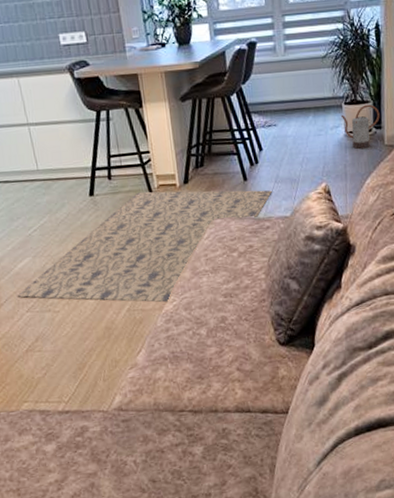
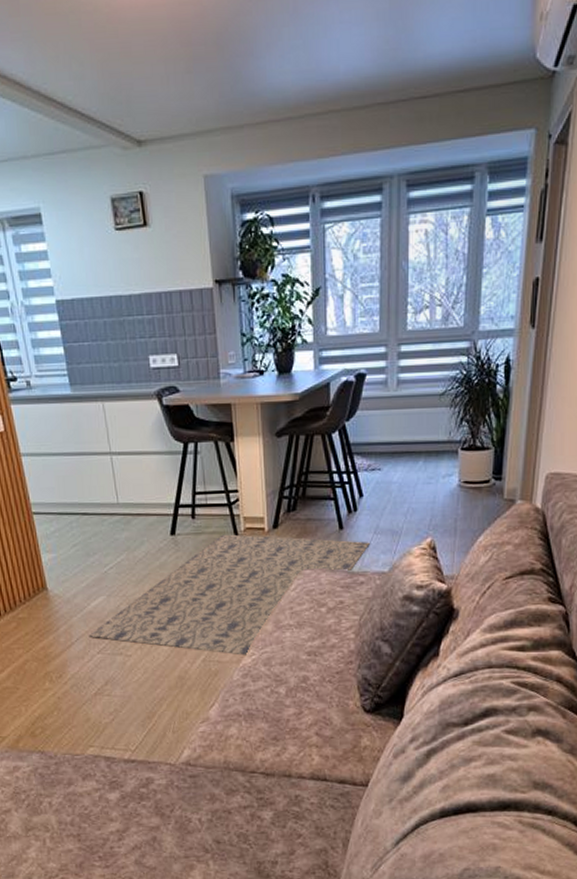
watering can: present [340,104,380,149] -> none [455,451,501,502]

